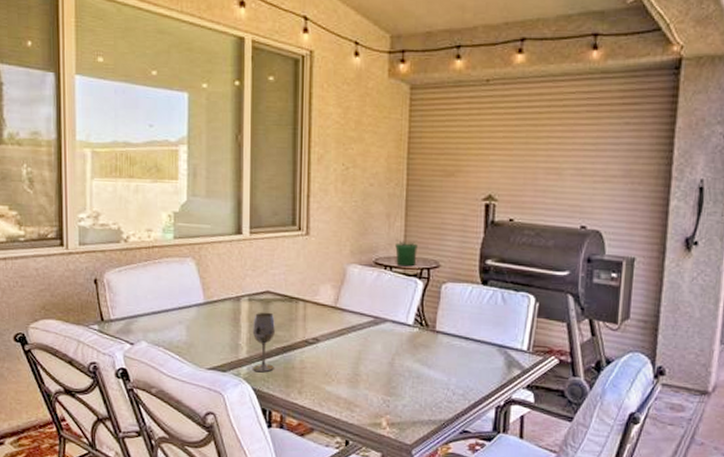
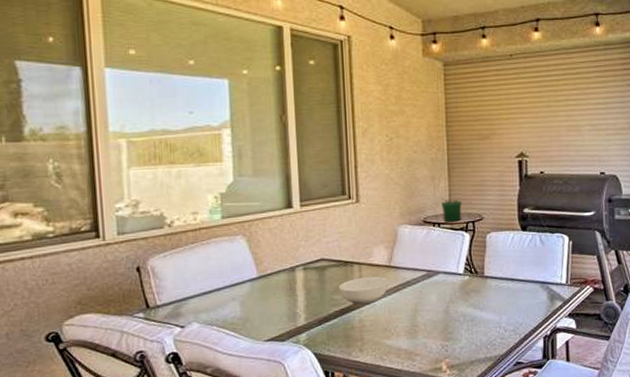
wine glass: present [252,312,276,373] -> none [309,278,334,337]
bowl: none [281,315,334,345] -> present [338,276,389,305]

